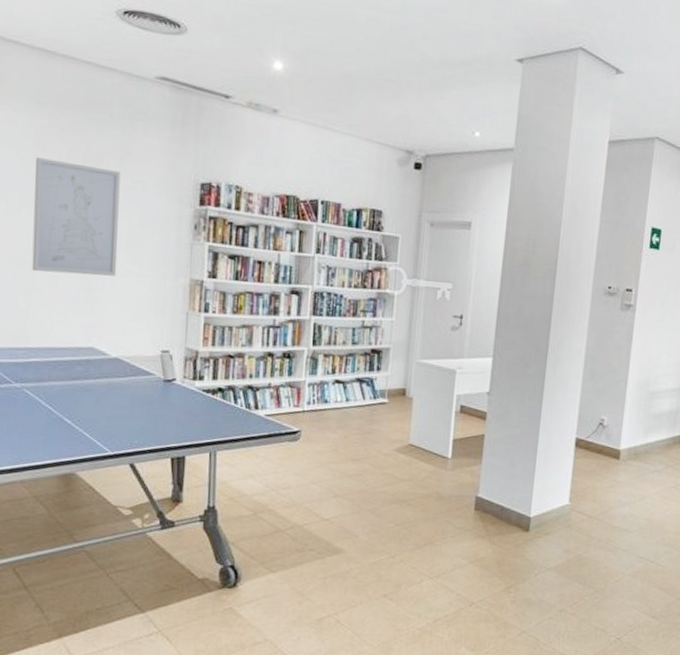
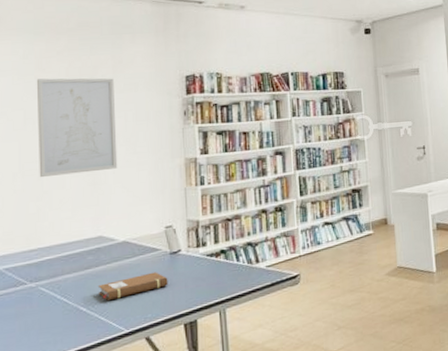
notebook: none [84,397,159,418] -> present [97,272,168,300]

